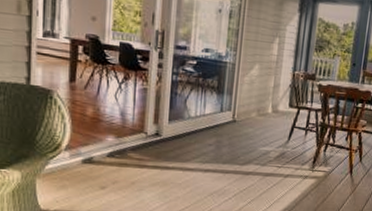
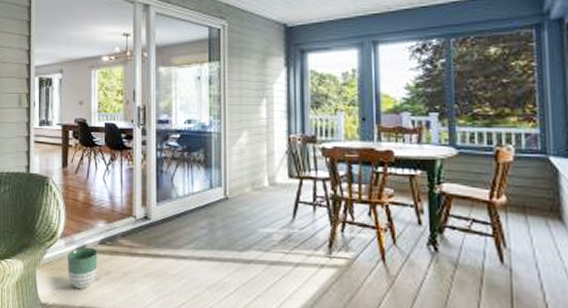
planter: none [71,159,106,196] -> present [67,248,98,289]

